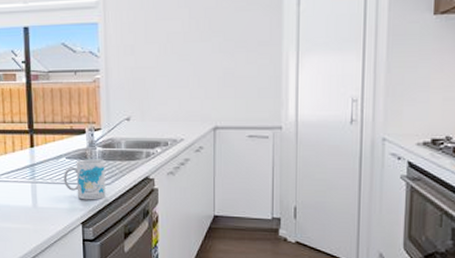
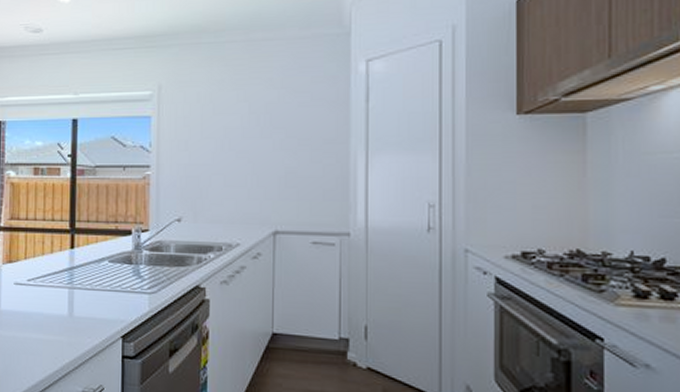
mug: present [64,159,106,200] -> none [105,263,151,311]

